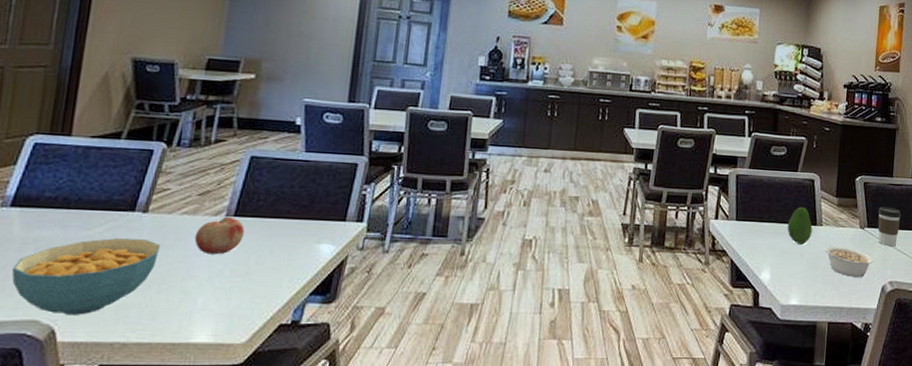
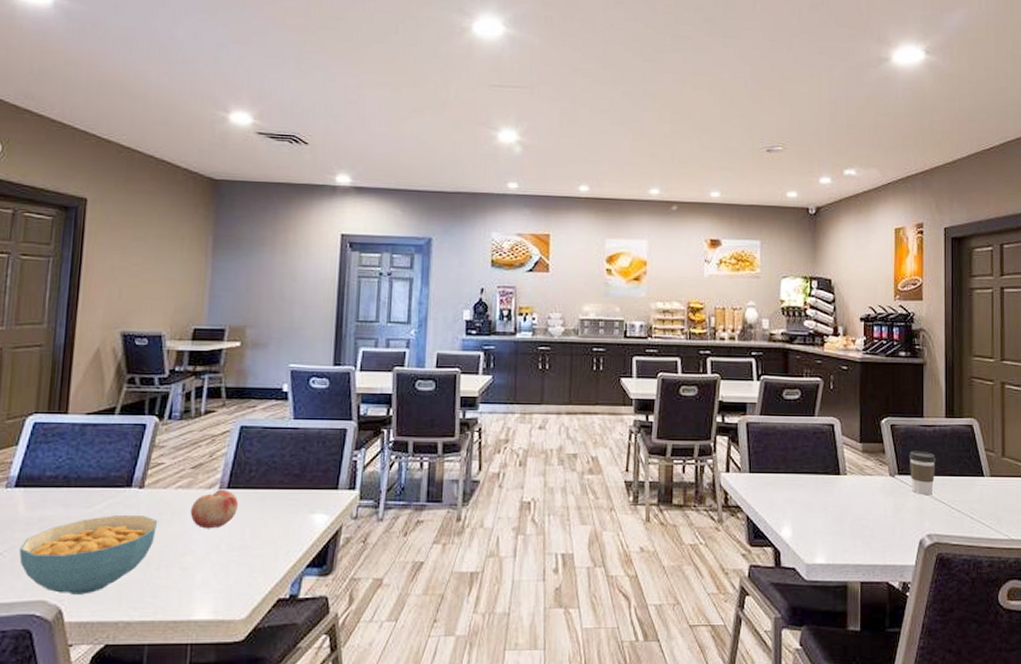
fruit: present [787,207,813,244] -> none [807,456,835,496]
legume: present [825,246,874,277] -> none [851,496,908,531]

